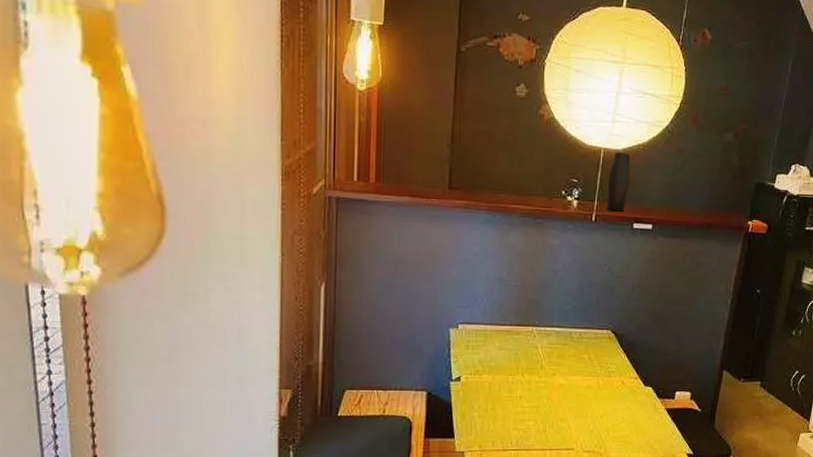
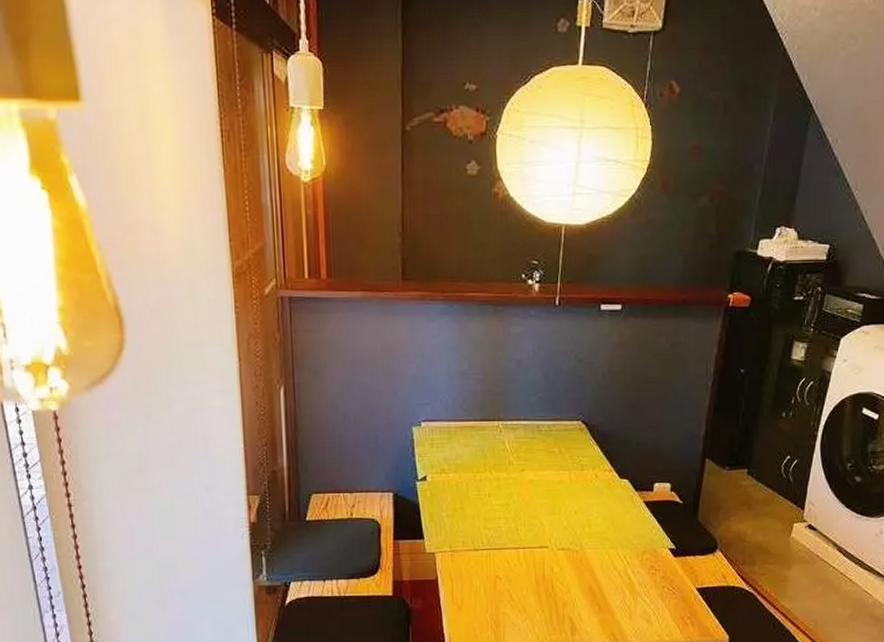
vase: present [607,151,631,212] -> none [572,226,595,293]

